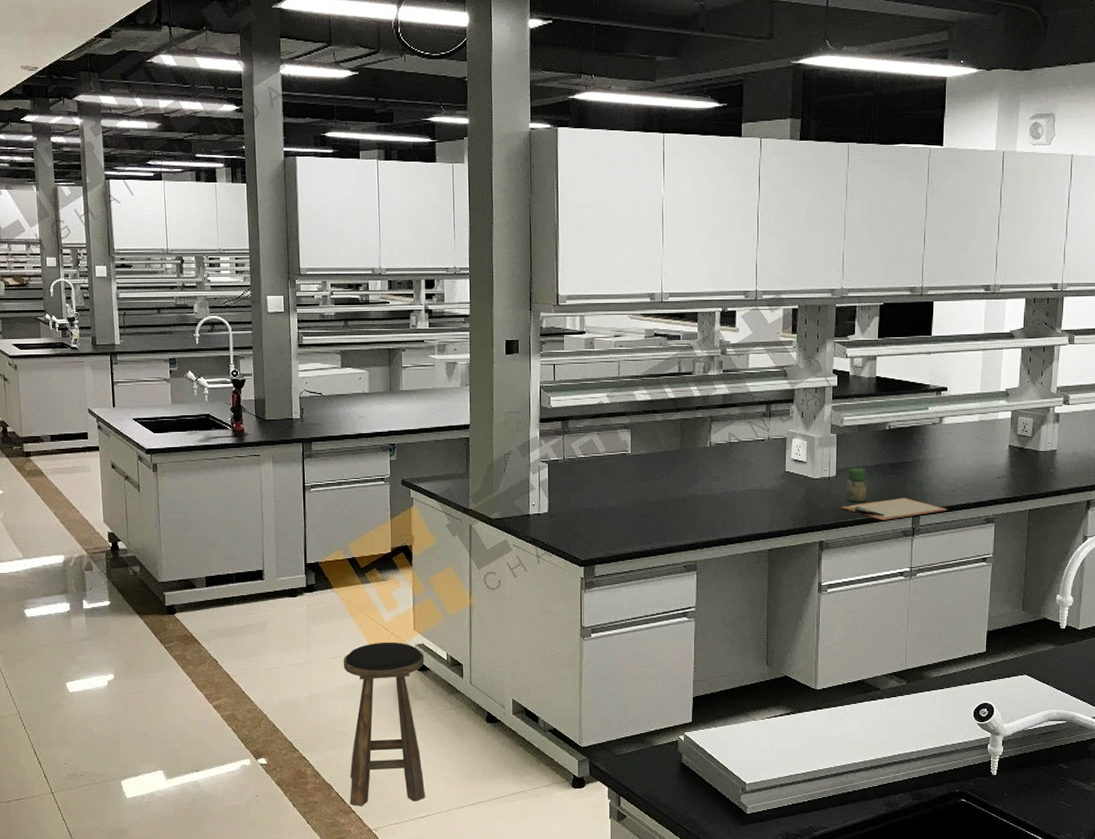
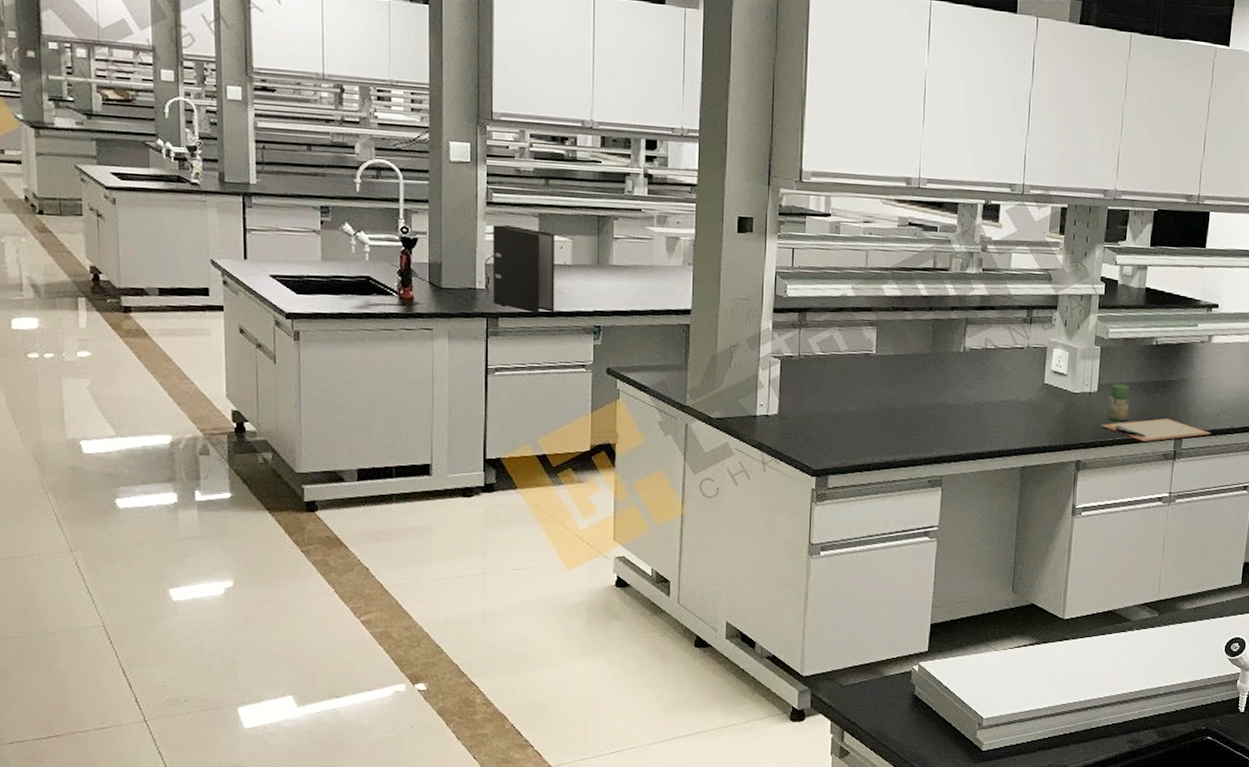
binder: none [304,362,357,437] -> present [492,224,556,314]
stool: present [343,642,425,806] -> none [526,553,625,739]

